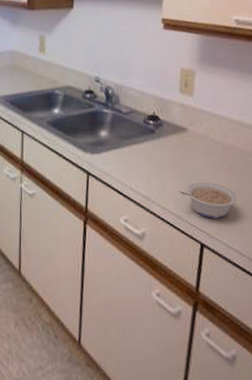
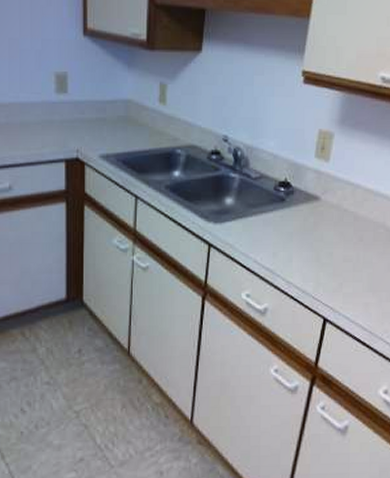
legume: present [180,182,237,219] -> none [307,255,364,293]

